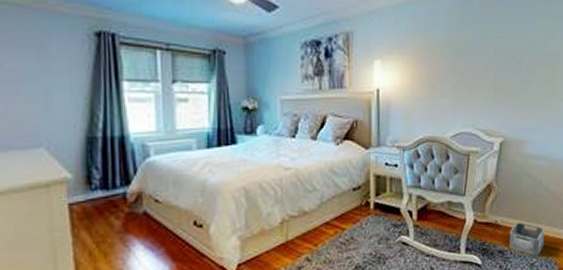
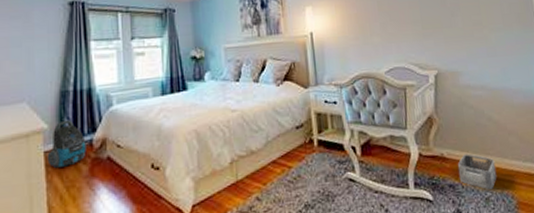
vacuum cleaner: none [72,170,119,222] -> present [47,120,87,168]

